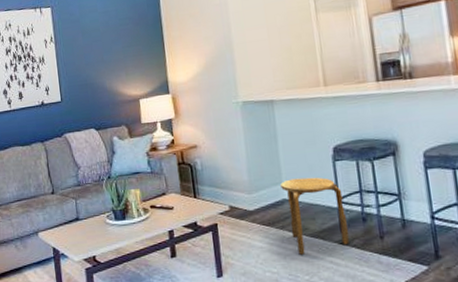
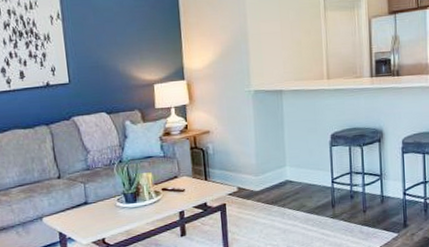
stool: present [281,177,350,255] -> none [284,160,339,229]

